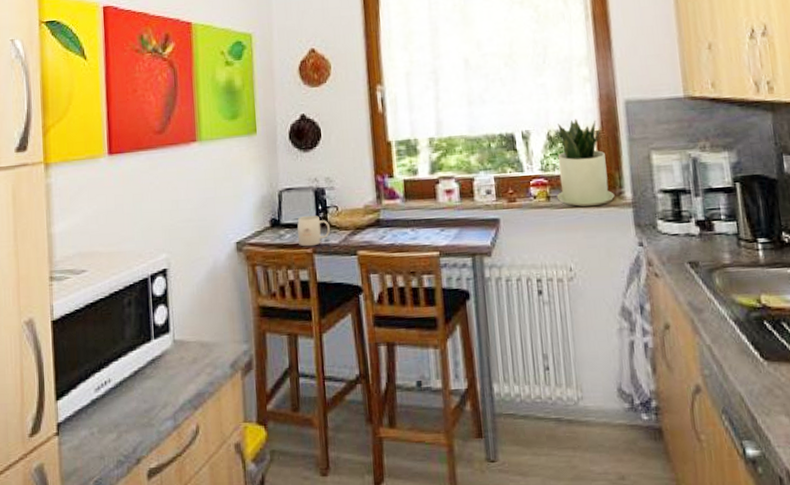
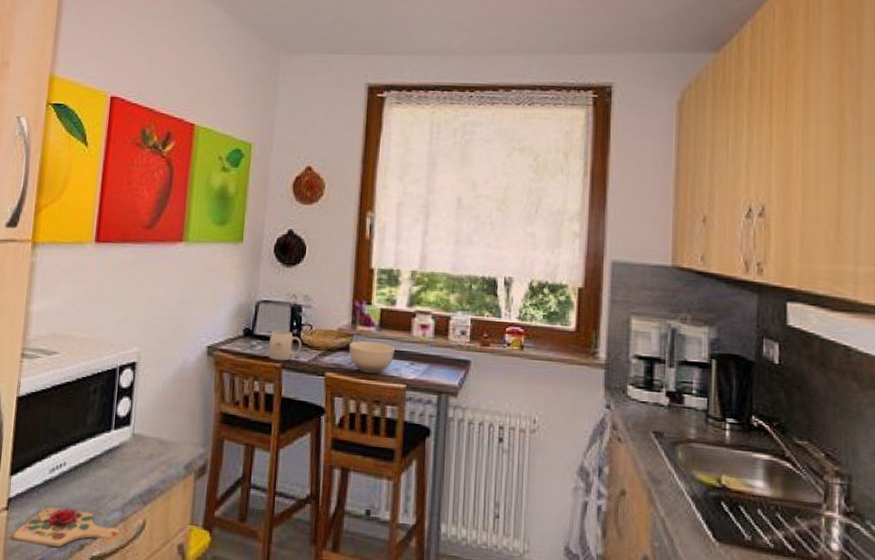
cutting board: none [64,424,174,466] -> present [9,505,119,547]
bowl: none [377,213,424,246] -> present [349,341,396,374]
planter: present [557,118,615,207] -> none [530,272,589,362]

